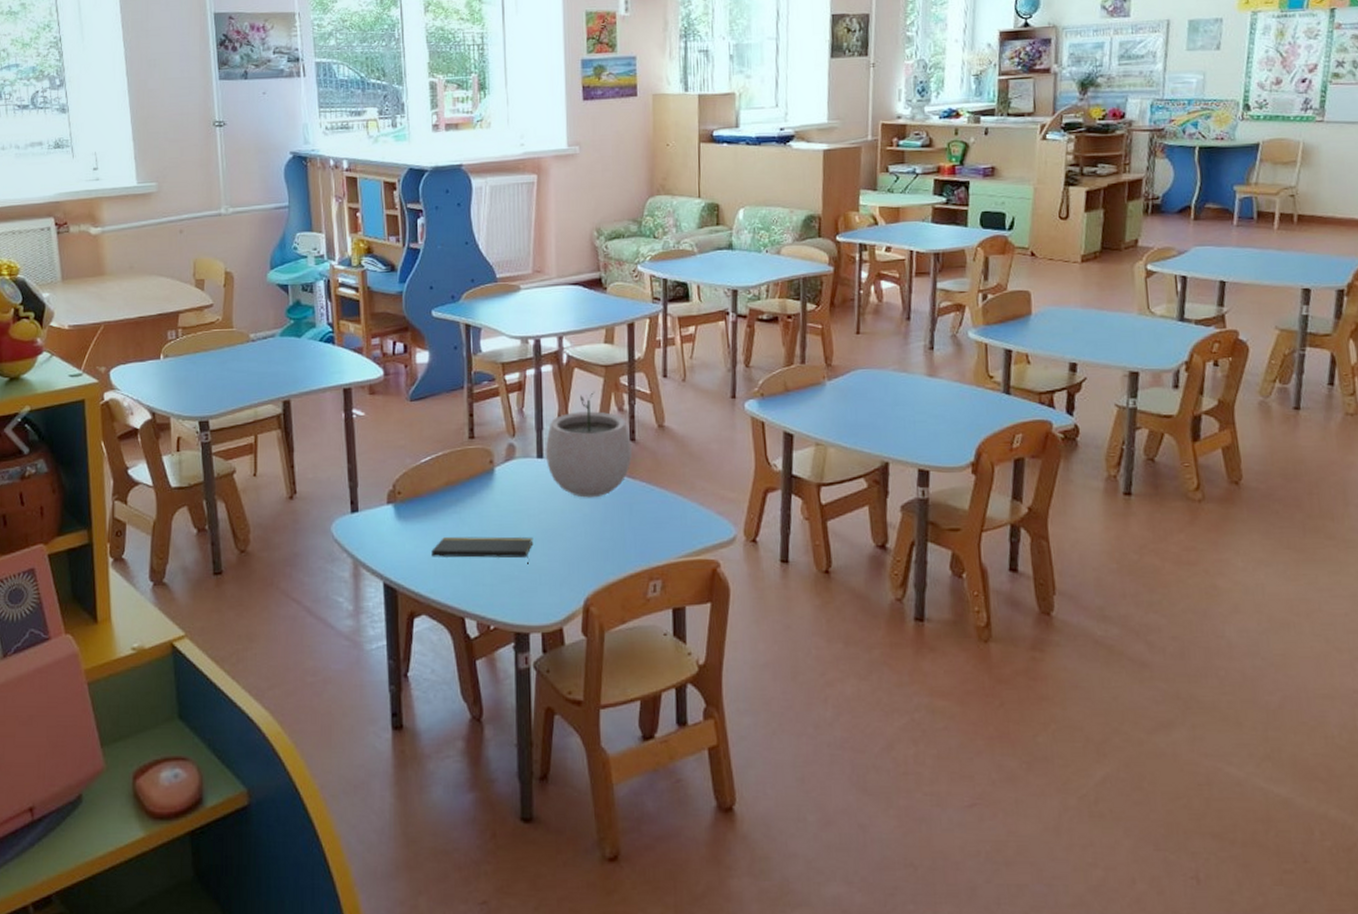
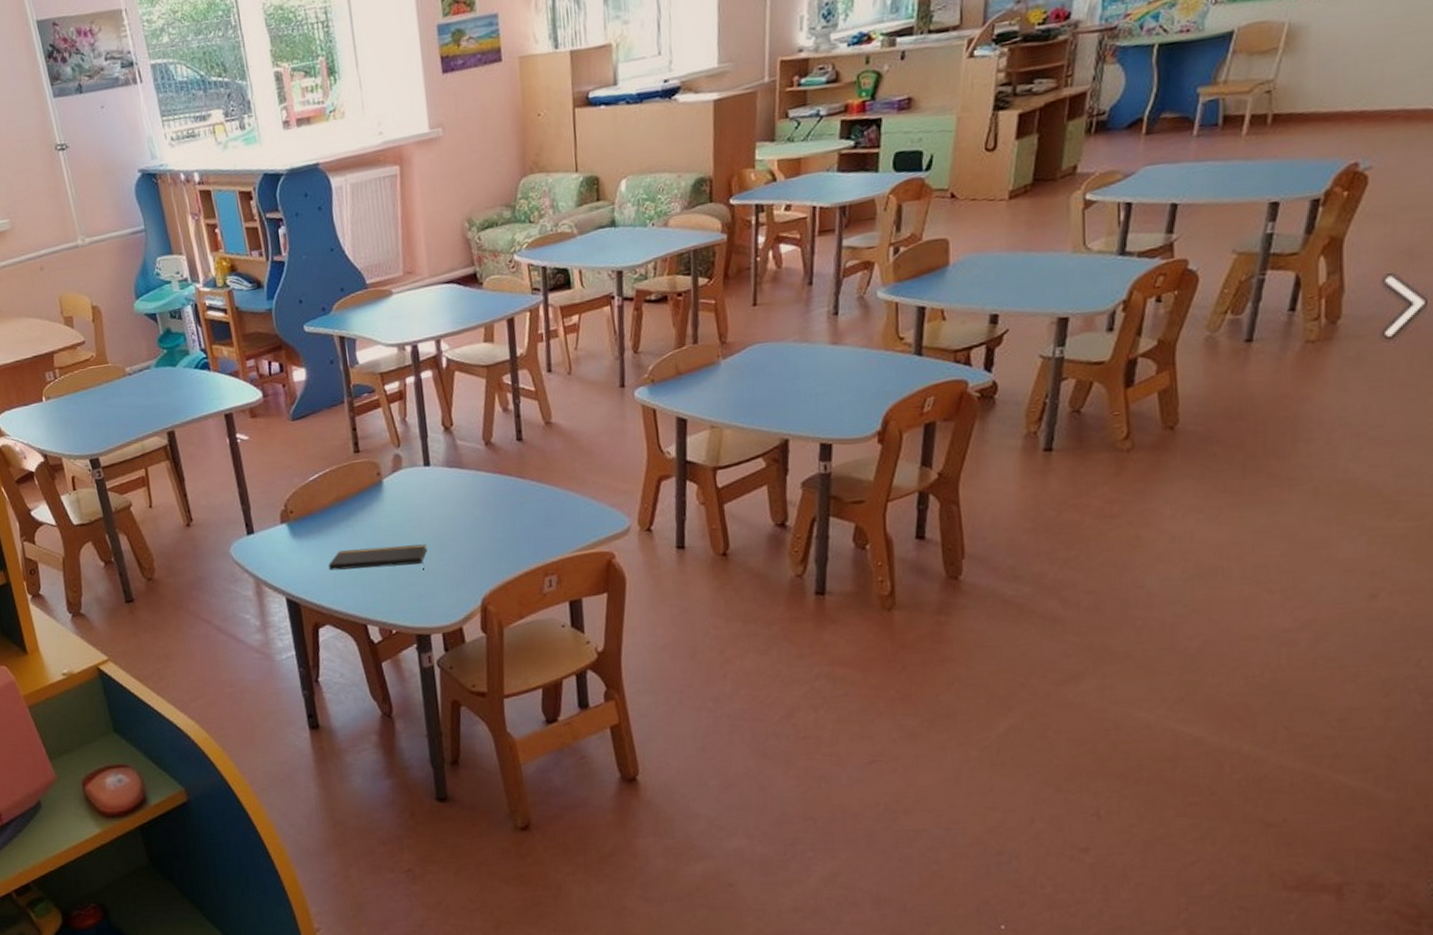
plant pot: present [546,392,632,498] -> none [431,394,520,502]

